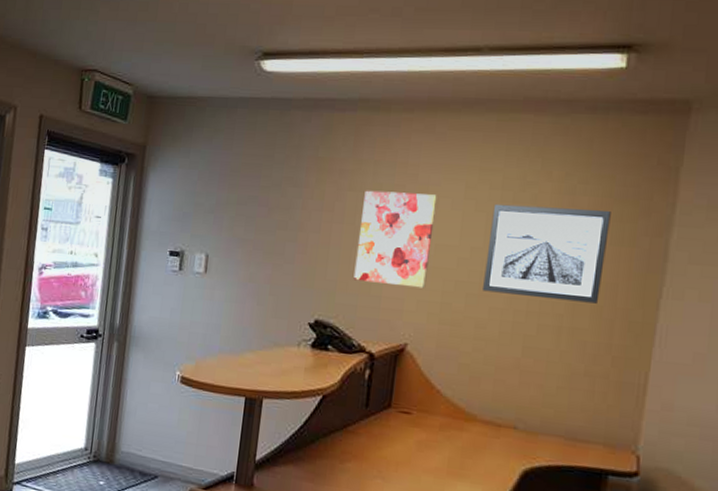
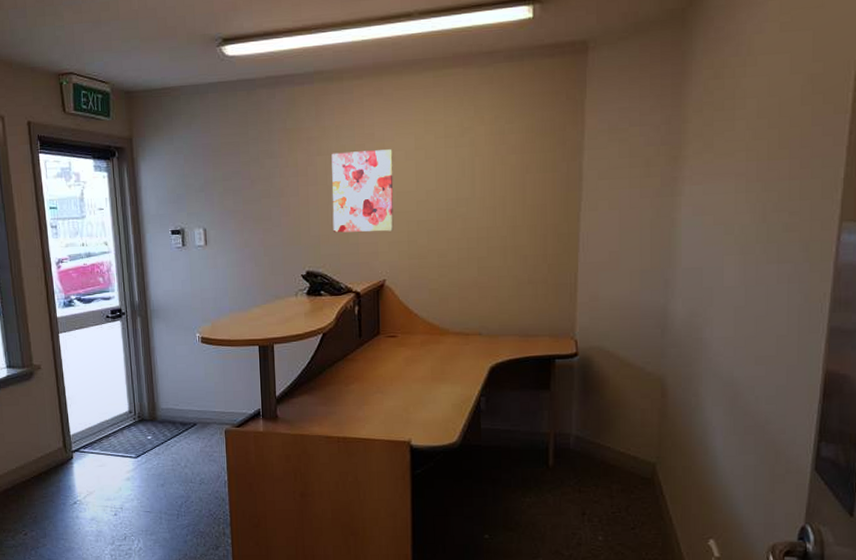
wall art: present [483,203,611,304] -> none [439,143,535,226]

